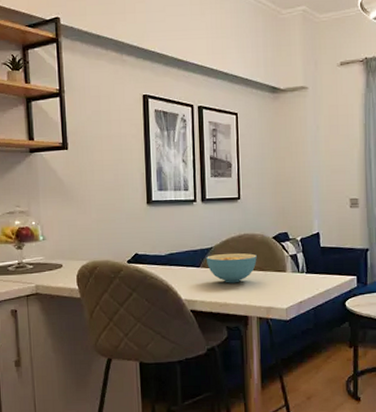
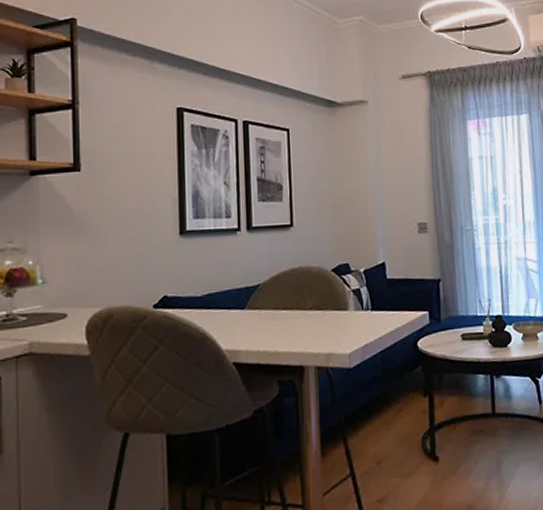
cereal bowl: present [207,253,257,283] -> none [253,290,314,327]

